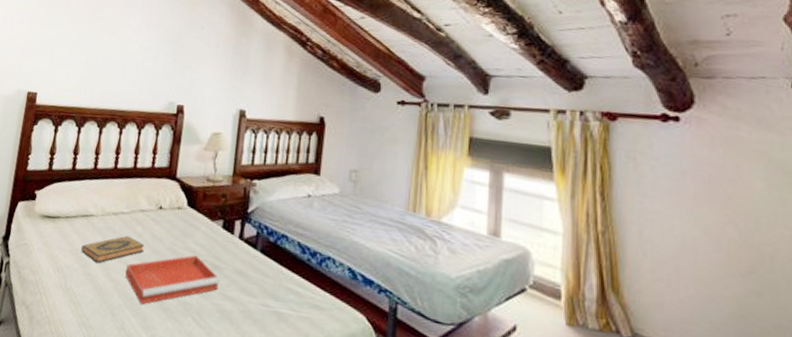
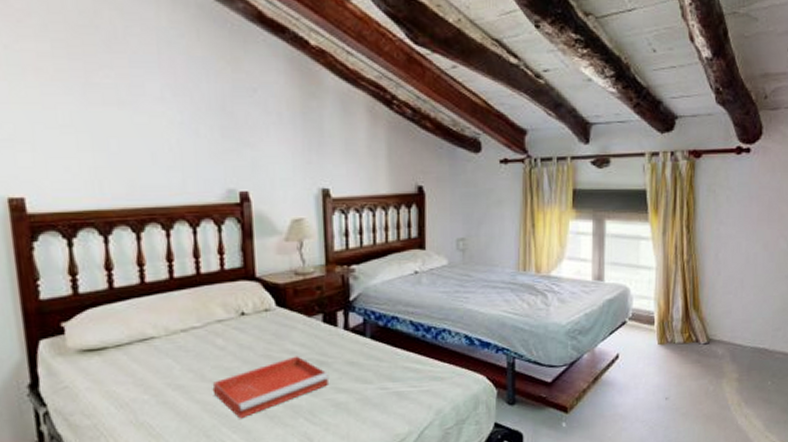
hardback book: present [81,235,145,264] -> none [147,351,232,389]

